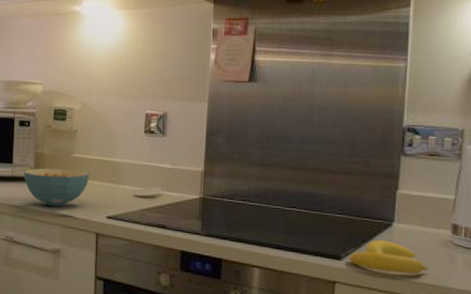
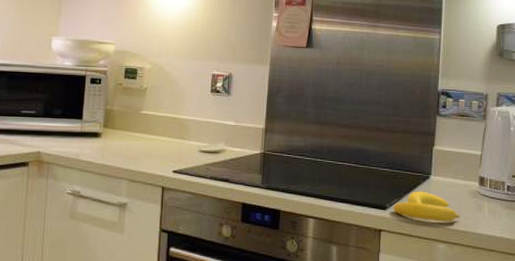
cereal bowl: present [23,168,90,206] -> none [92,124,158,161]

